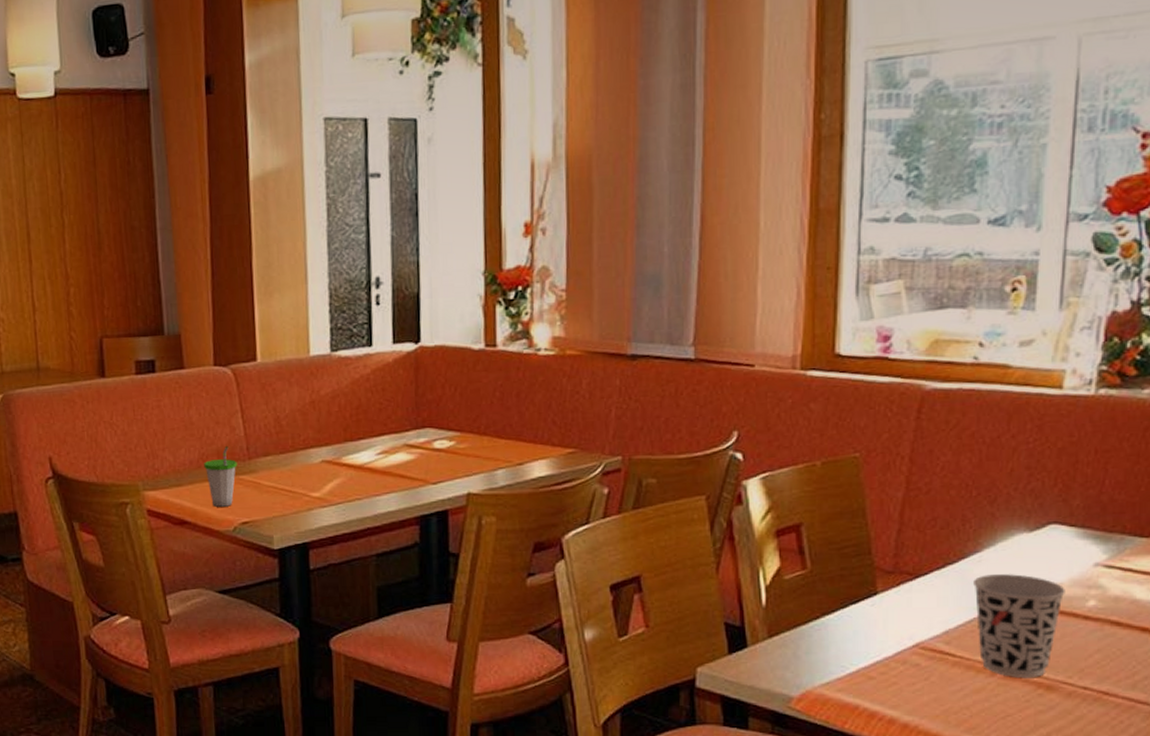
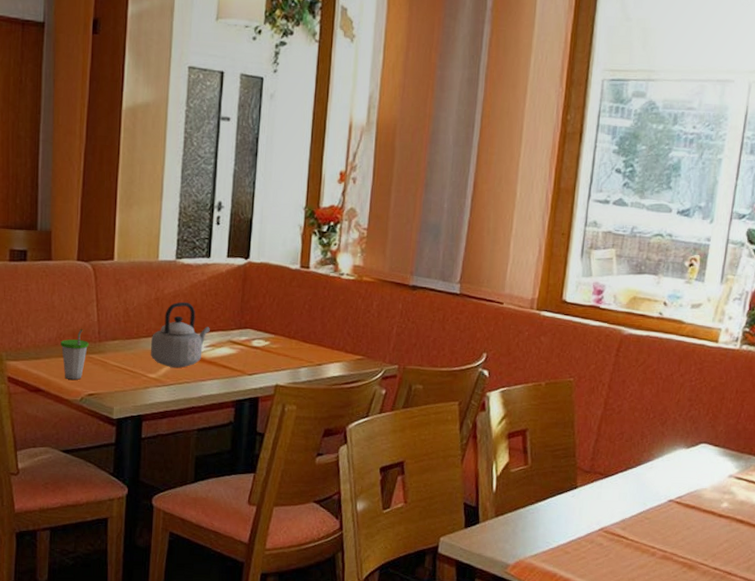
teapot: none [310,402,380,483] -> present [150,301,210,368]
cup: present [974,574,1065,677] -> none [645,478,708,558]

